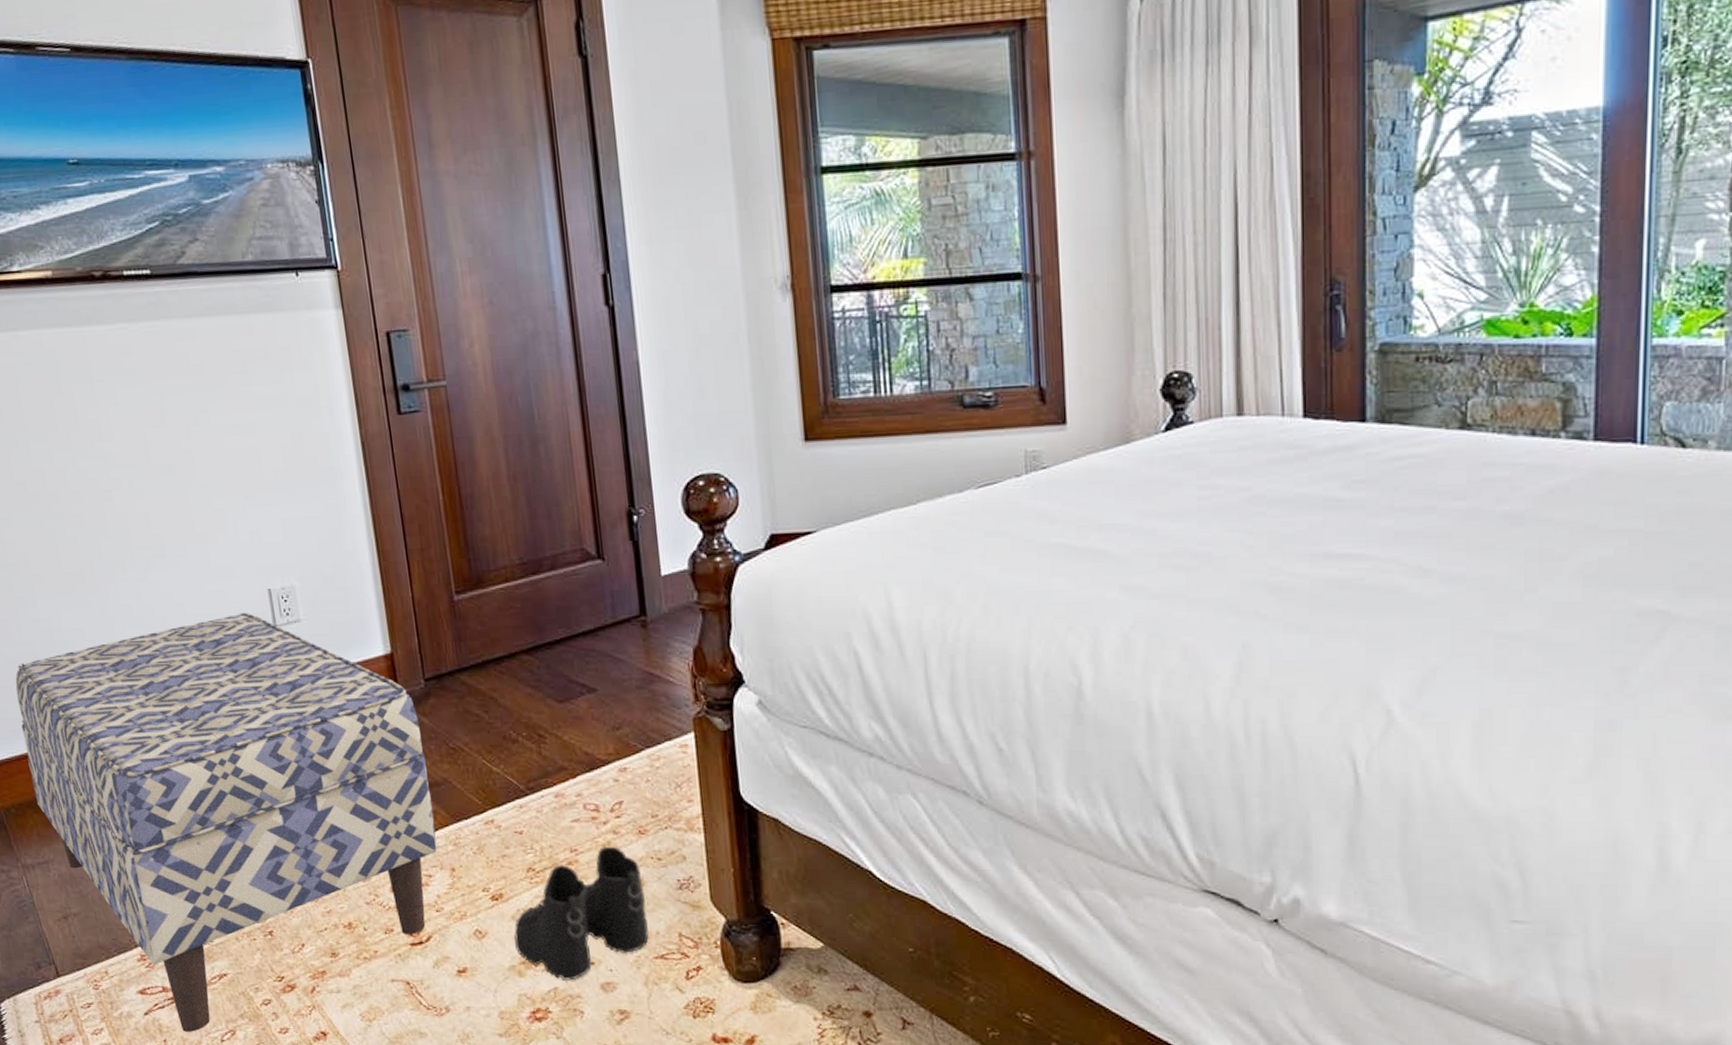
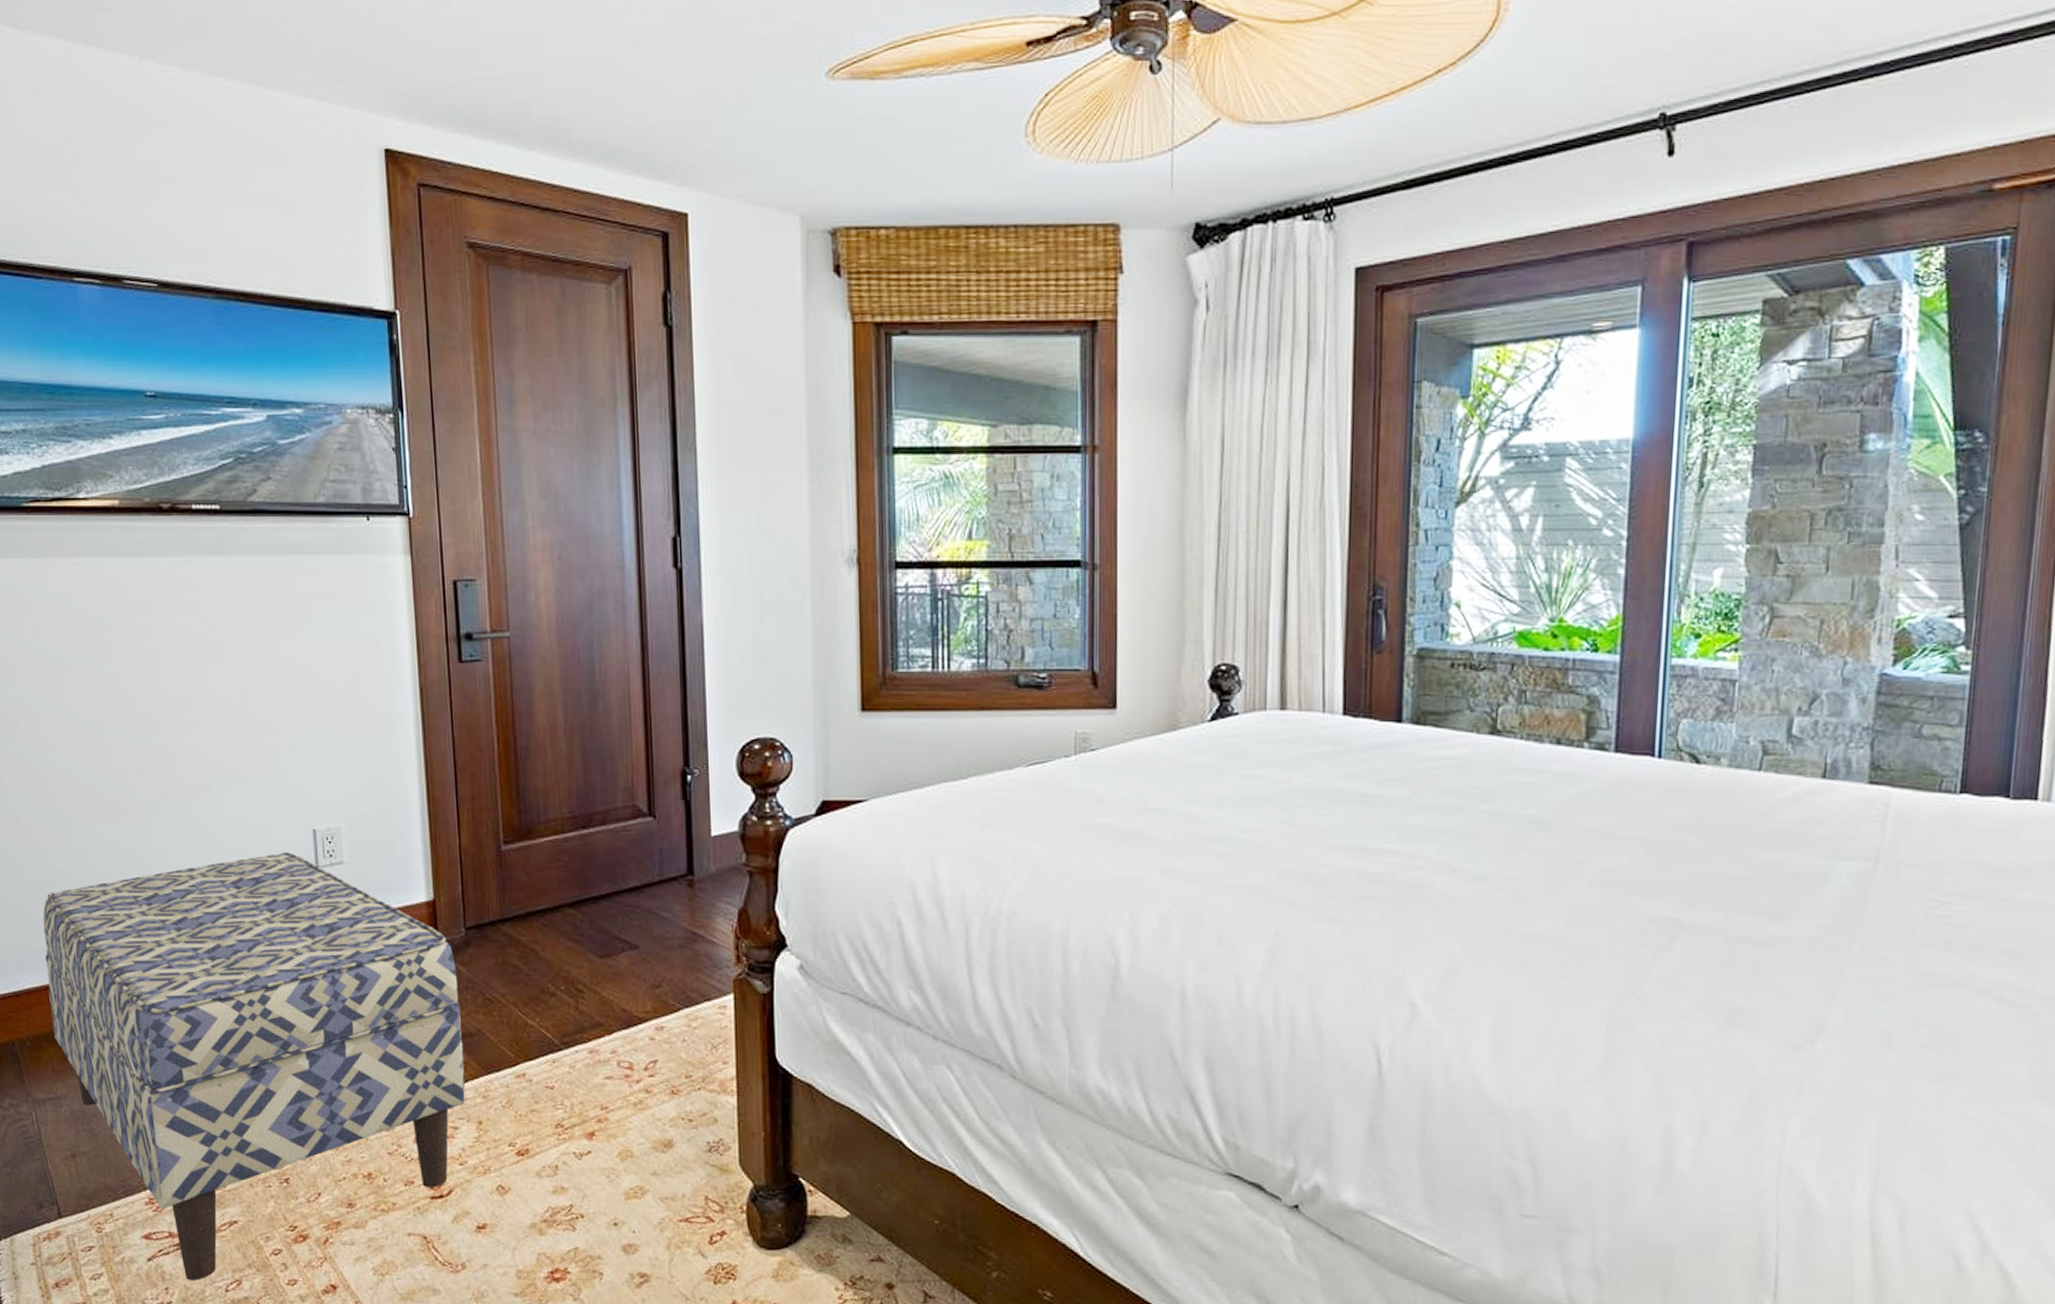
boots: present [514,846,649,981] -> none [538,1105,674,1241]

